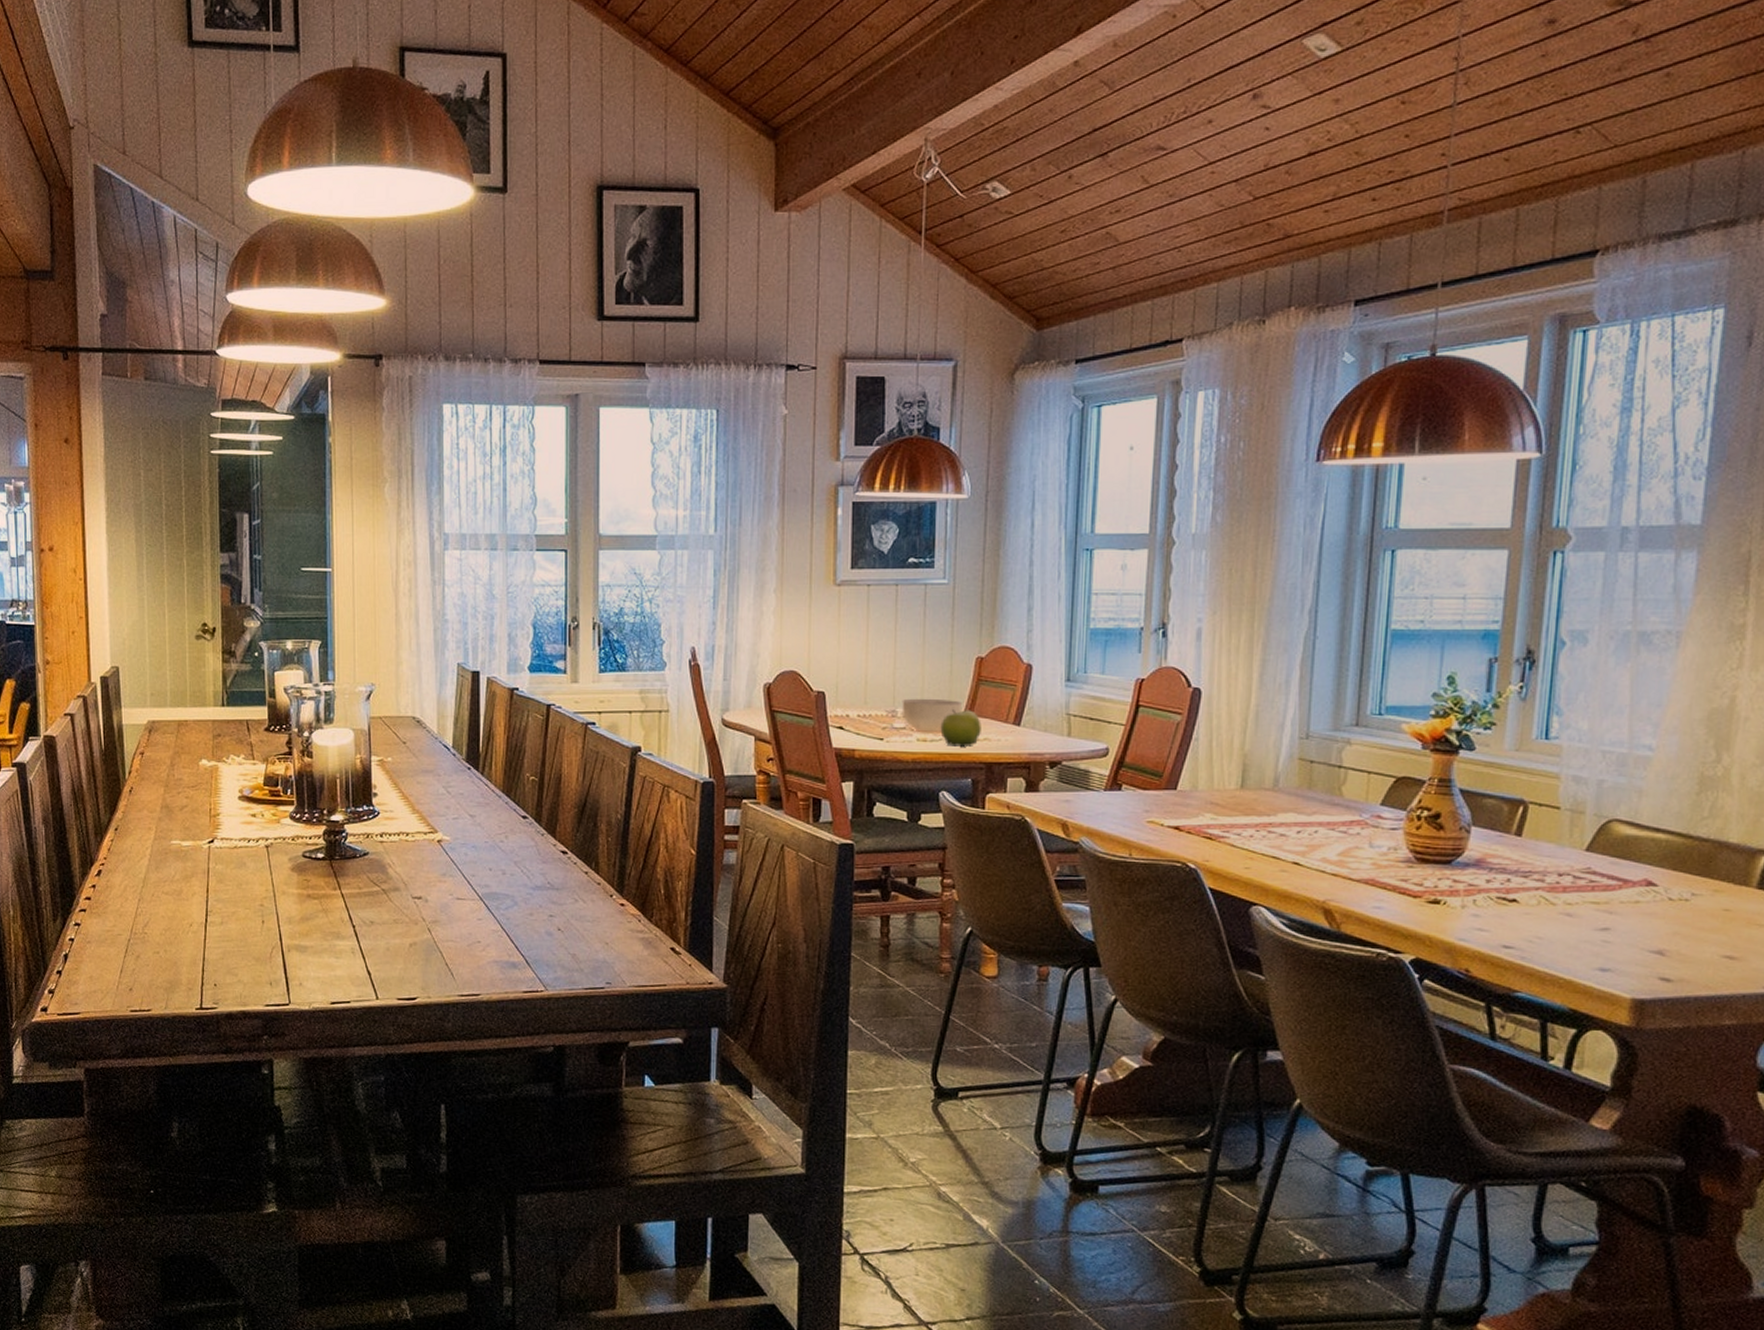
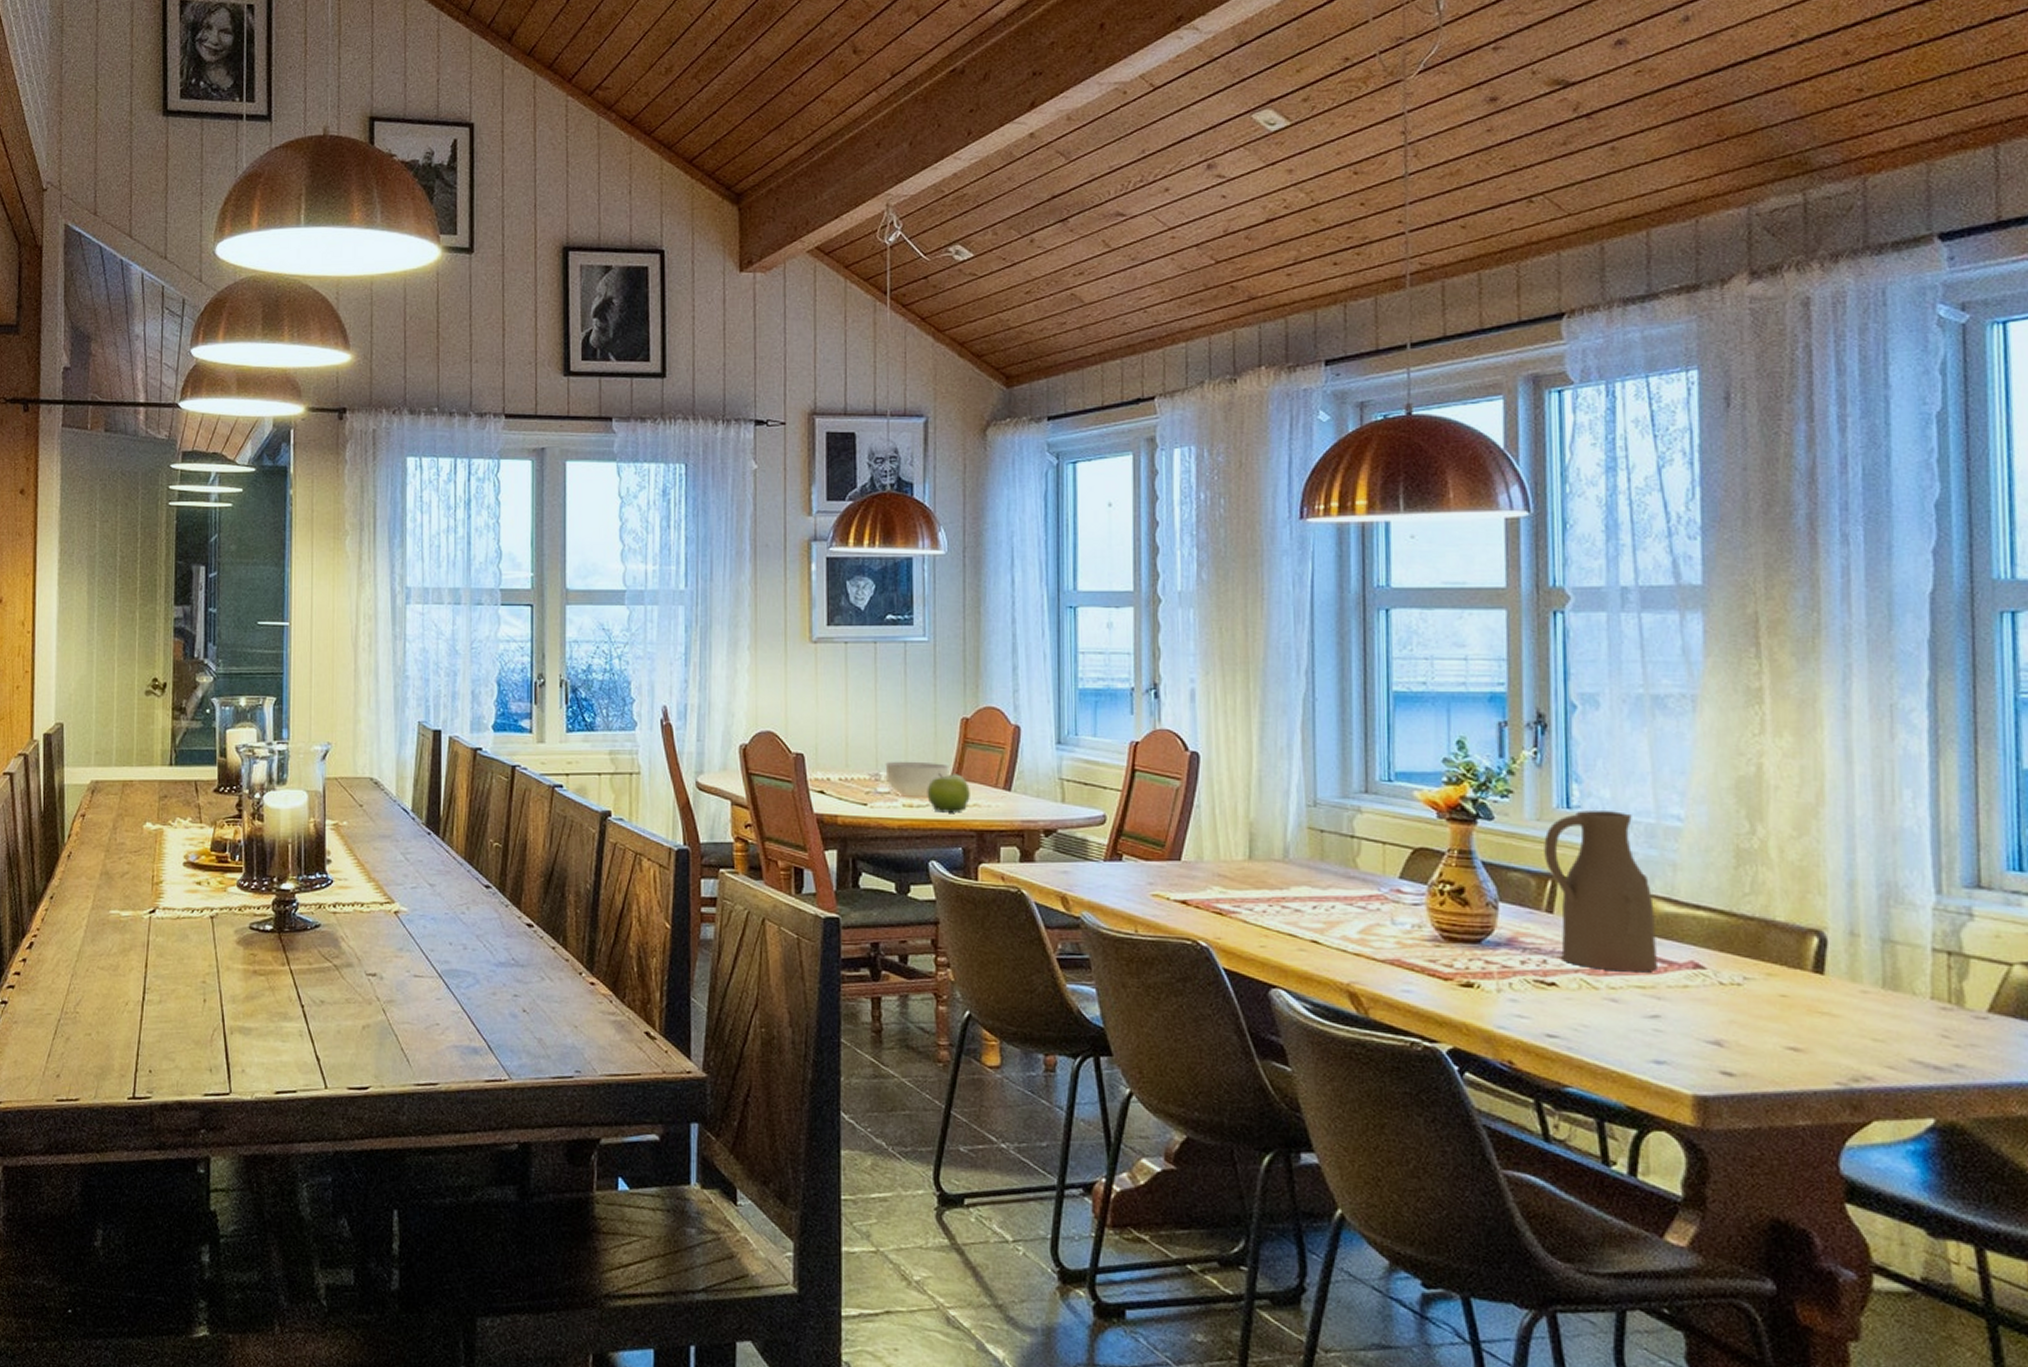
ceramic pitcher: none [1519,741,1617,890] -> present [1544,810,1657,972]

